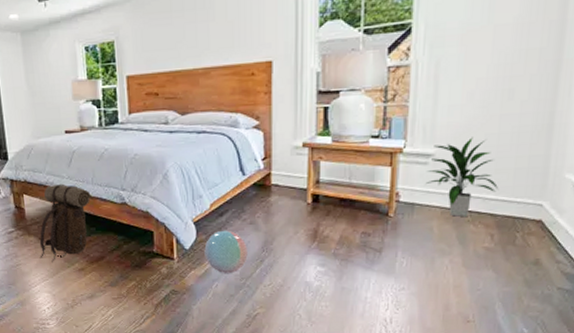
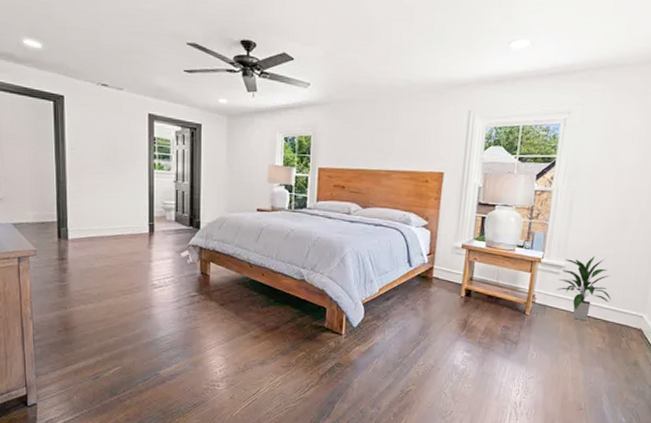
backpack: present [40,183,92,262] -> none [218,256,274,328]
ball: present [204,230,248,273] -> none [369,313,407,352]

